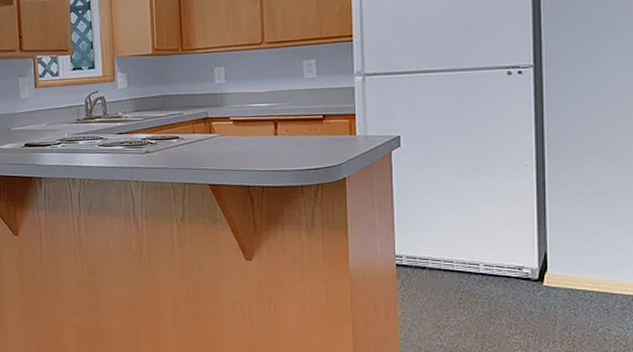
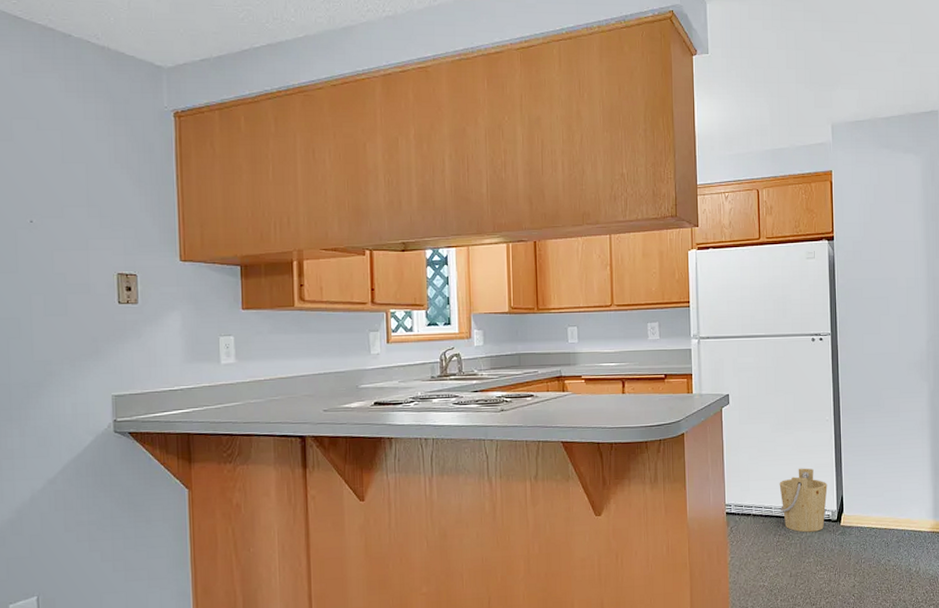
bucket: none [462,219,526,291] -> present [779,468,828,533]

